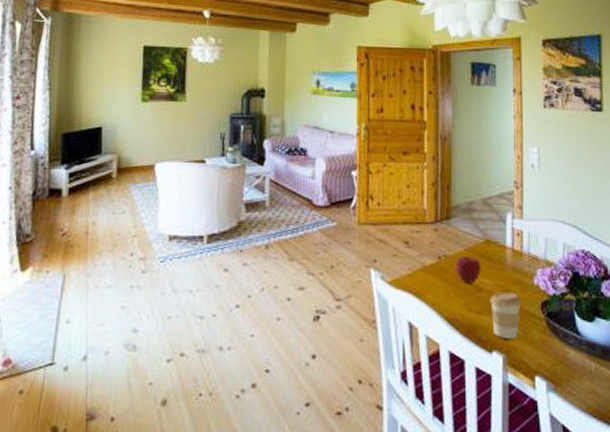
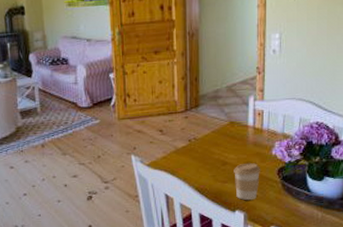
apple: present [456,256,481,283] -> none [204,137,226,159]

